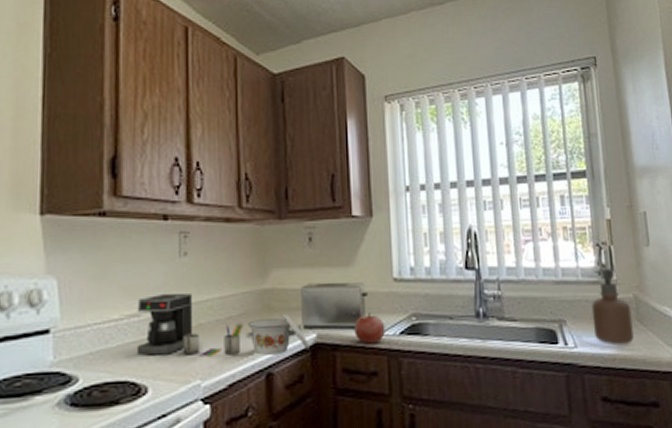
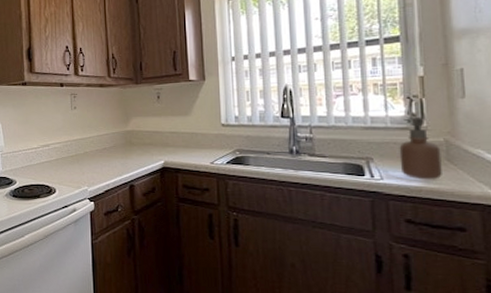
coffee maker: present [136,293,243,357] -> none [47,132,114,173]
cooking pot: present [245,313,309,355] -> none [115,147,159,173]
toaster: present [299,281,368,331] -> none [151,126,201,160]
fruit: present [354,313,385,344] -> none [191,148,215,169]

